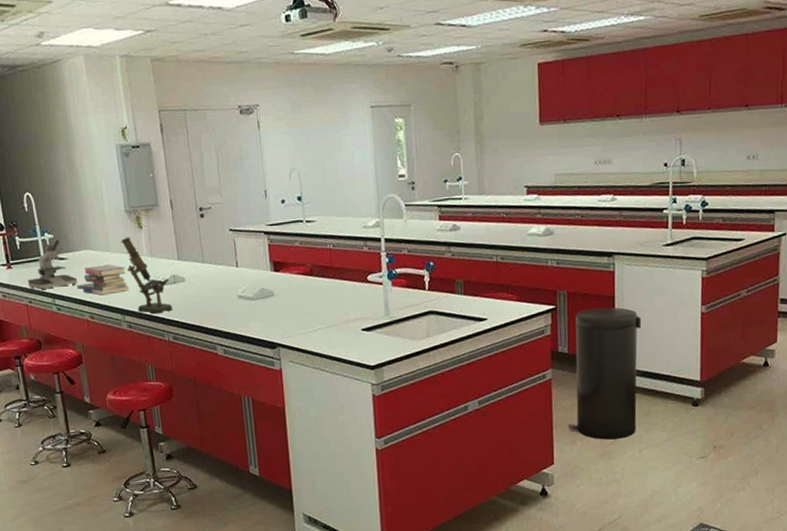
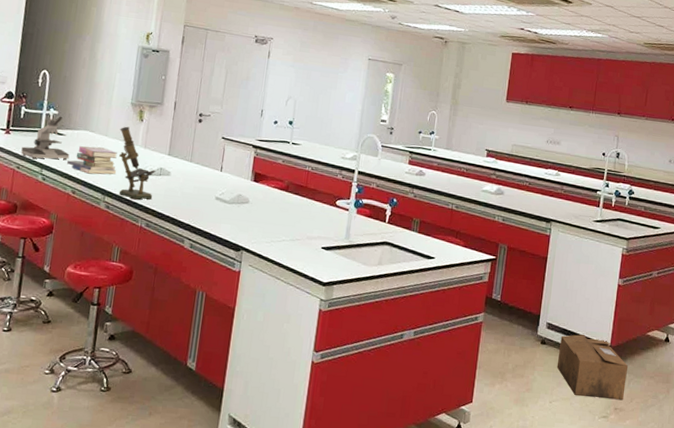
pedal bin: present [567,307,642,440] -> none [489,264,568,388]
cardboard box: none [642,373,723,440] -> present [556,334,628,401]

